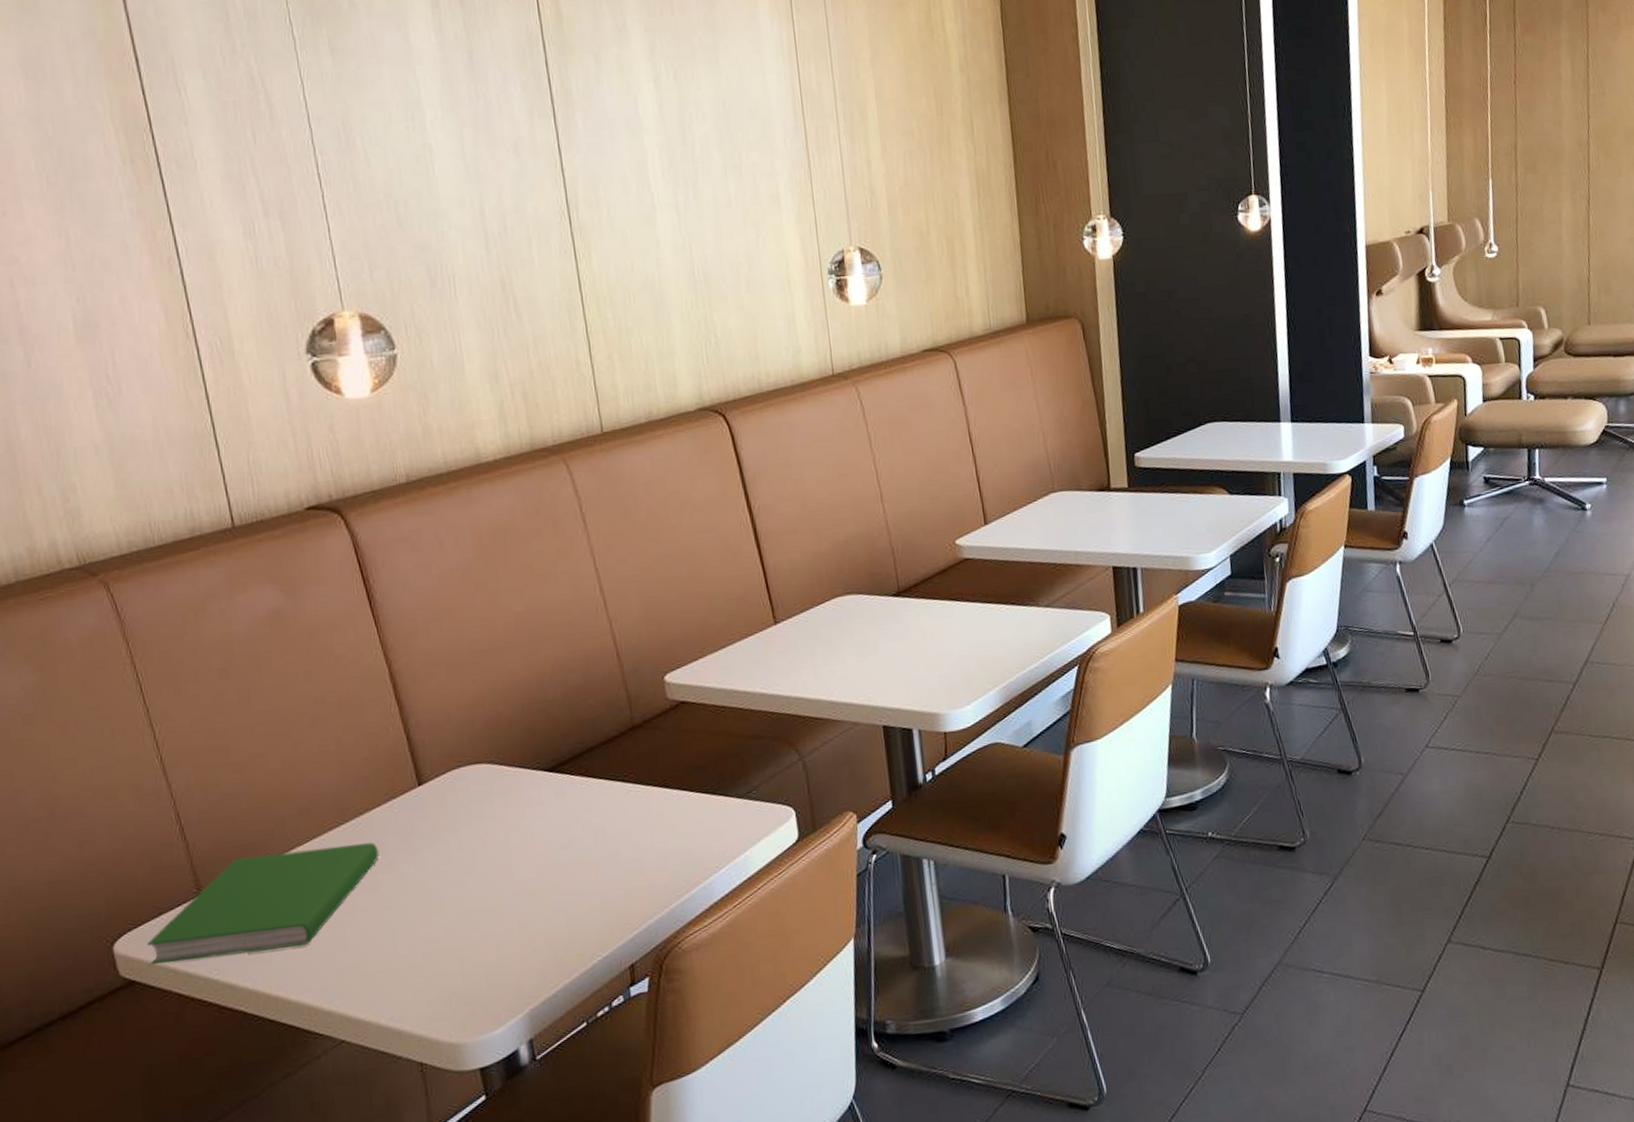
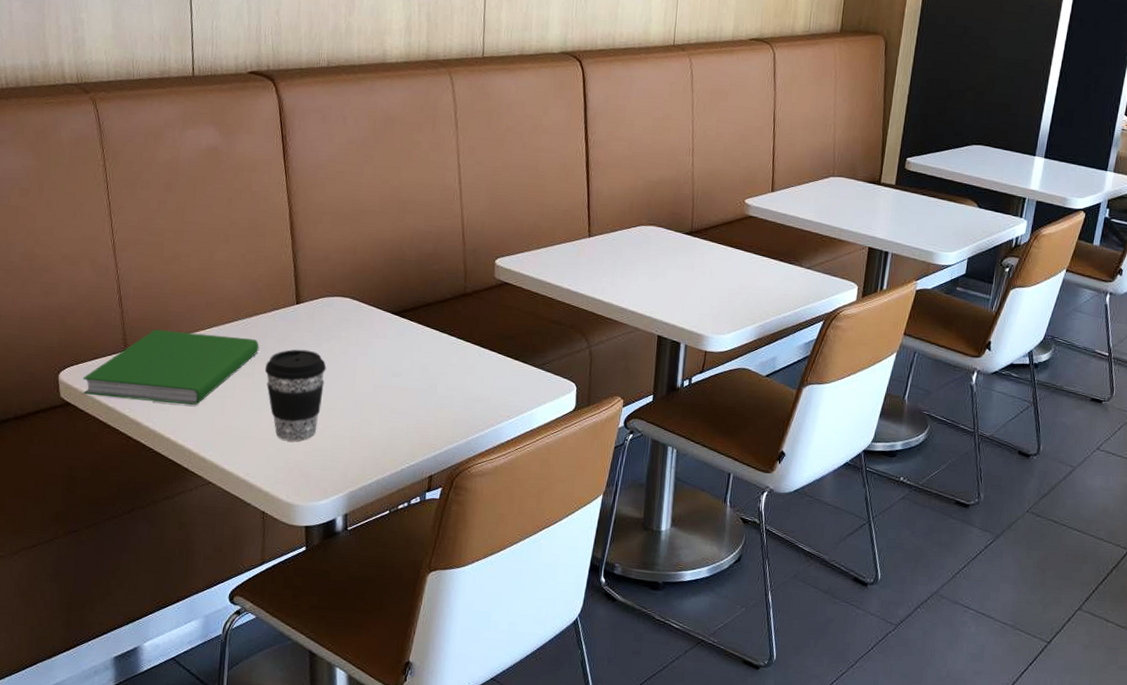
coffee cup: none [390,840,474,963] -> present [264,349,327,441]

